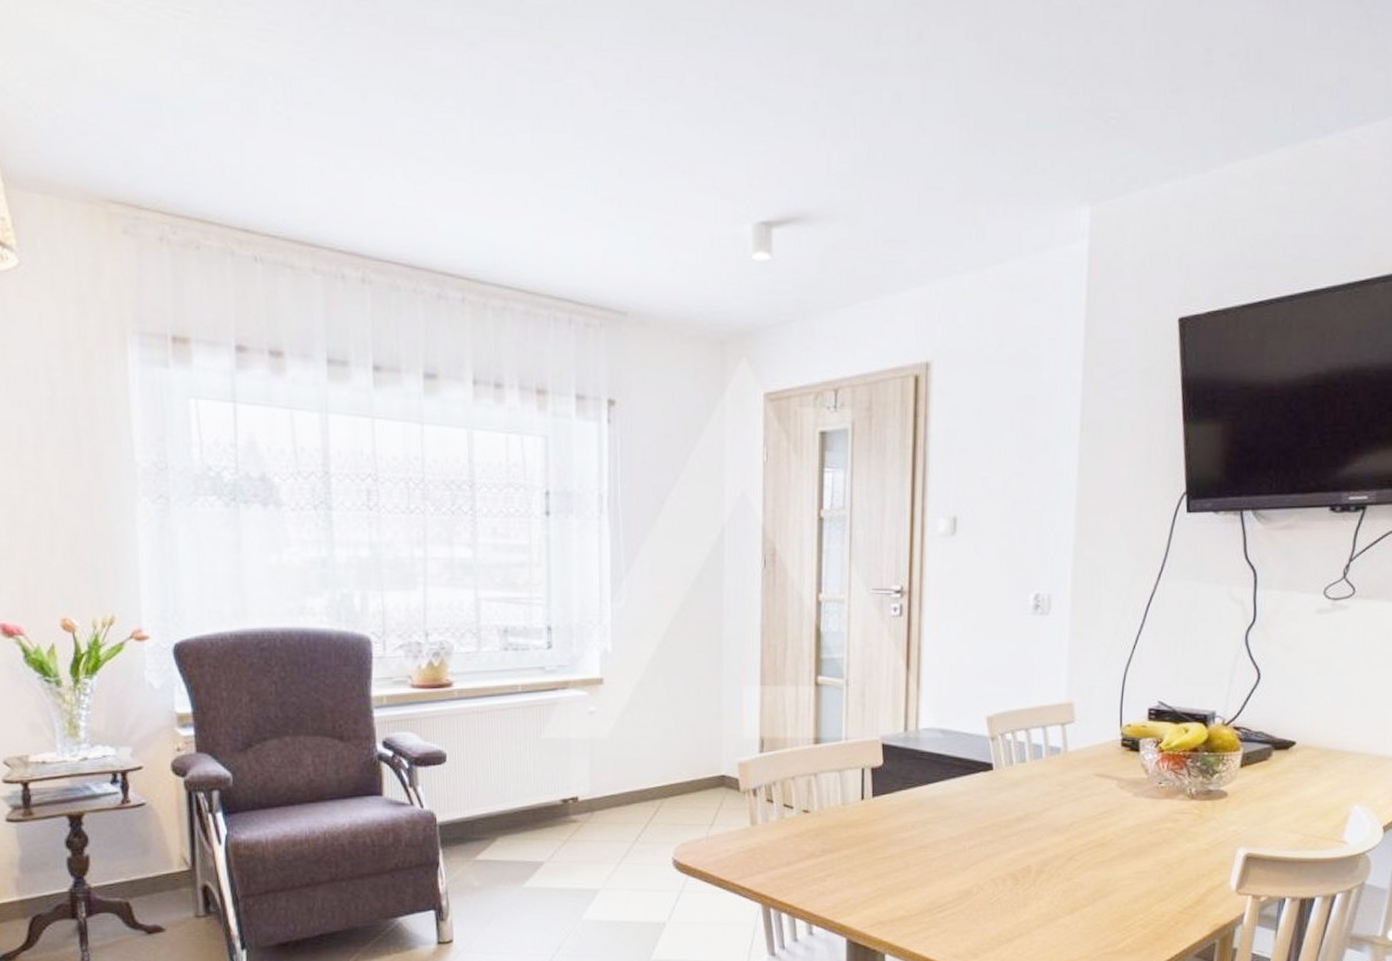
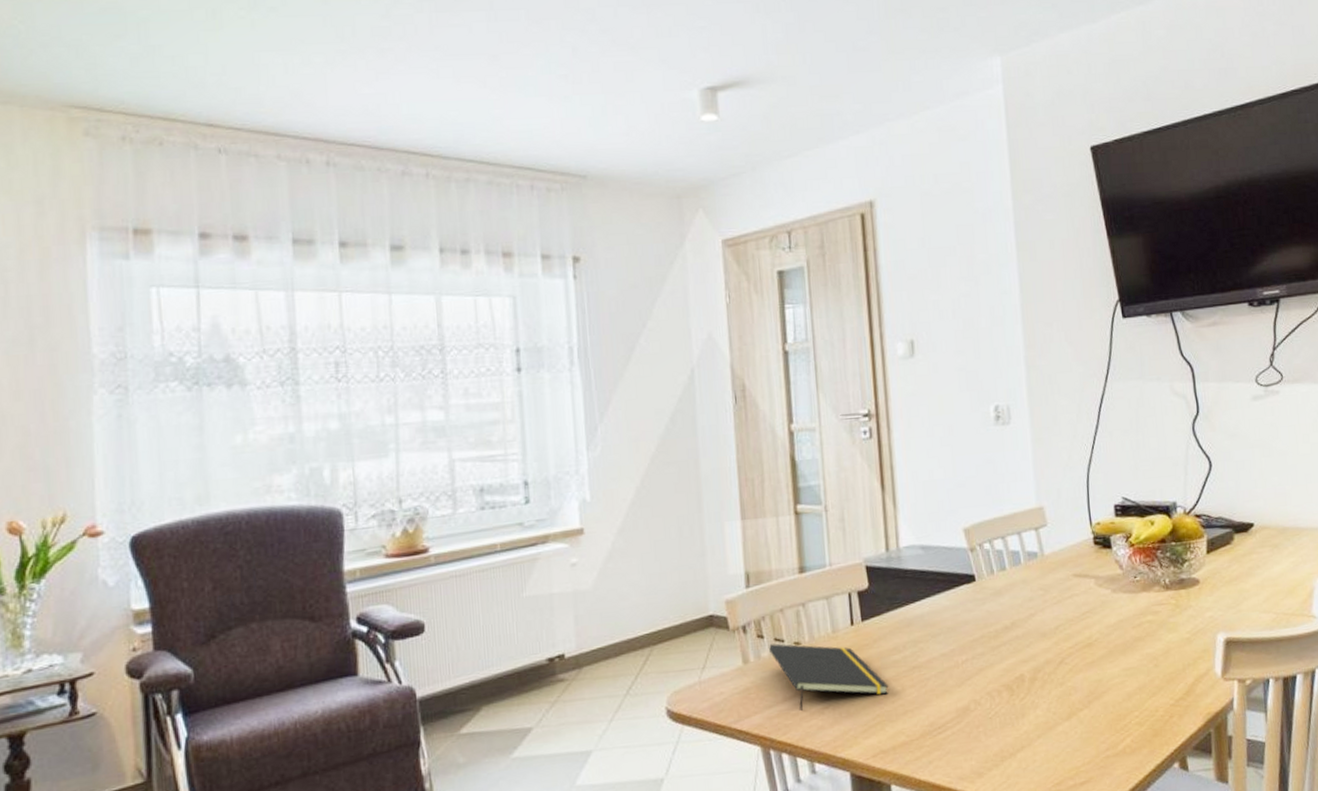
notepad: none [778,809,893,875] -> present [769,643,889,711]

